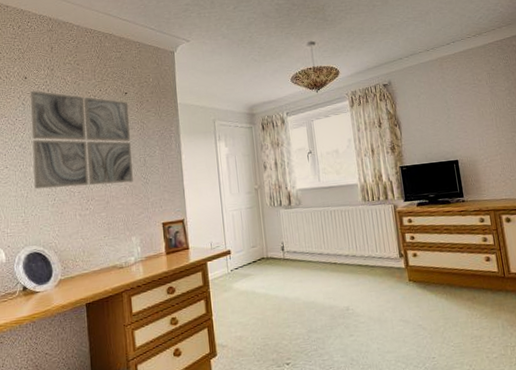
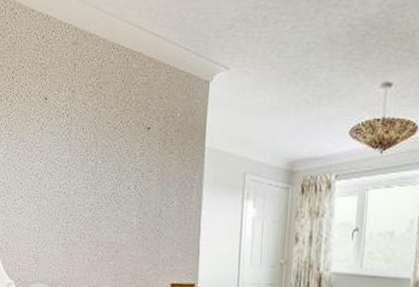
wall art: present [30,90,133,190] -> none [47,114,150,233]

